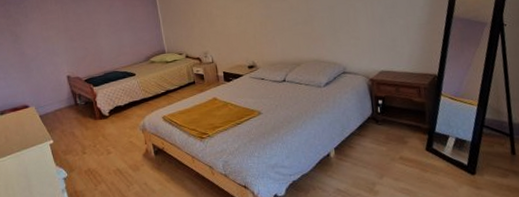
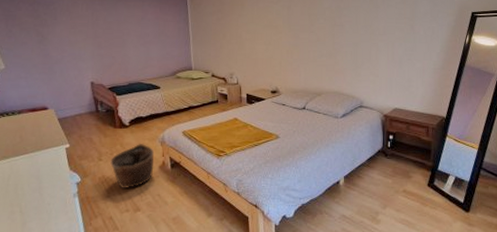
basket: none [94,132,138,181] -> present [110,143,154,189]

